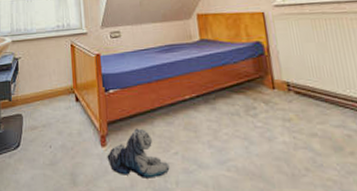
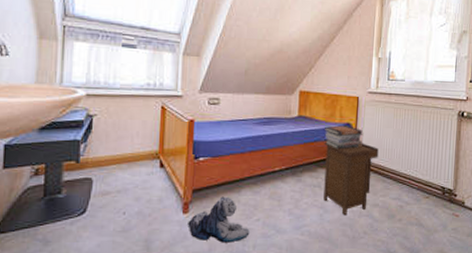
book stack: none [231,44,280,72] -> present [324,125,363,150]
nightstand: none [234,62,304,148] -> present [323,142,379,216]

